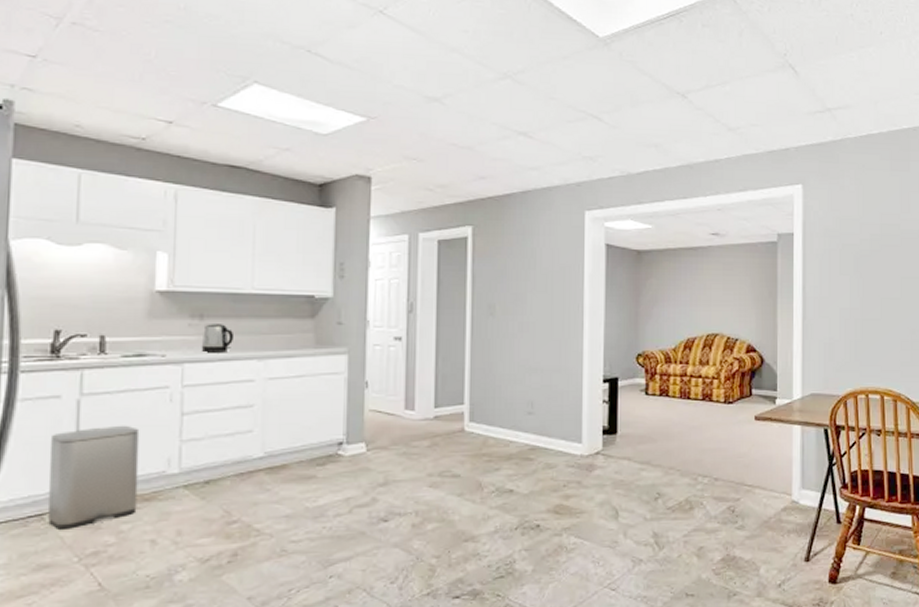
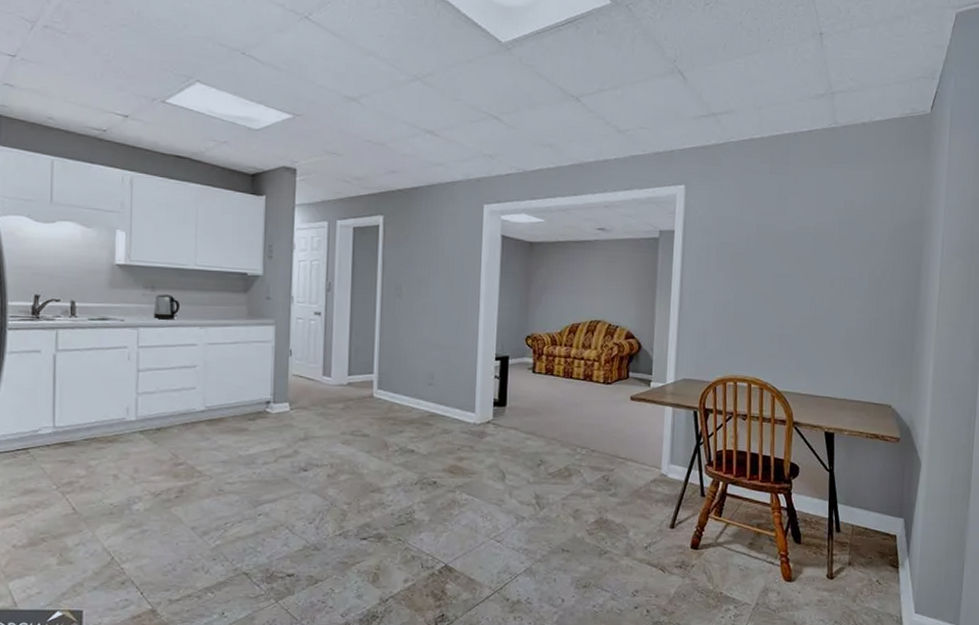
pedal bin: present [48,425,140,529] -> none [32,377,104,462]

